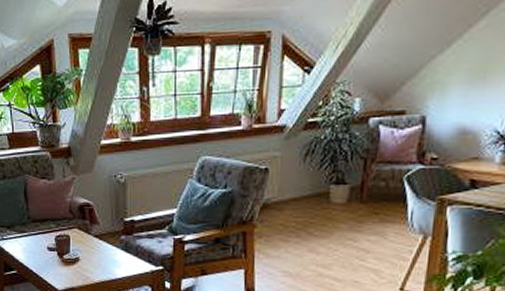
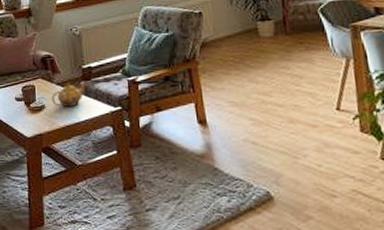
teapot: none [88,235,127,261] -> present [52,82,86,107]

